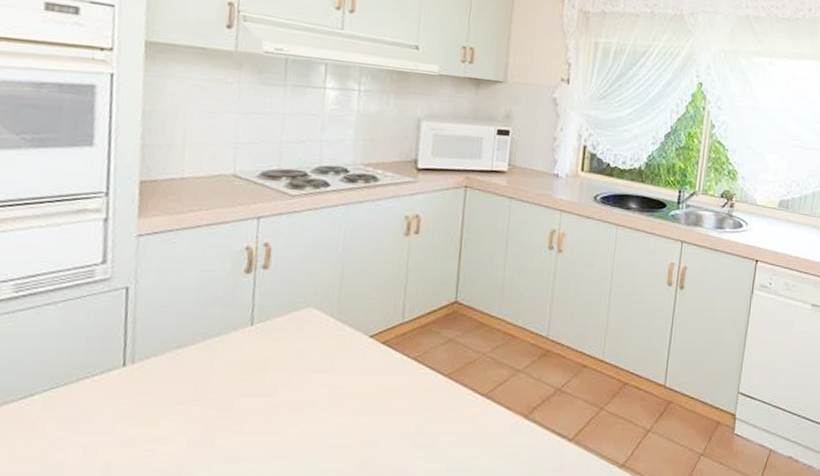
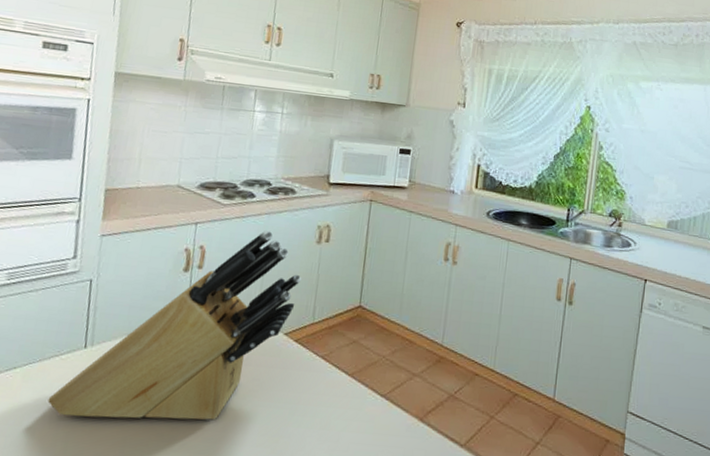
knife block: none [78,223,388,445] -> present [47,230,302,420]

